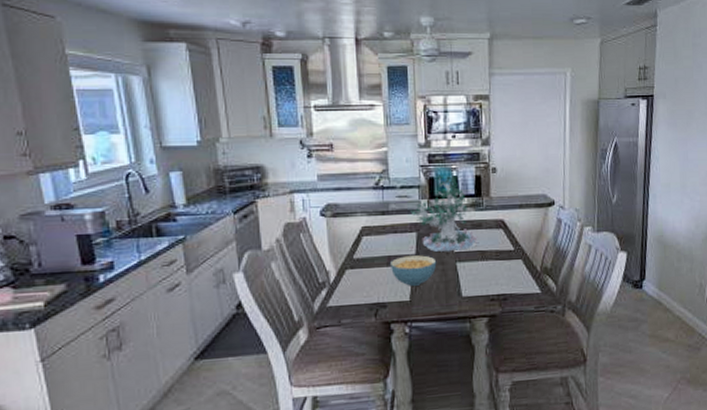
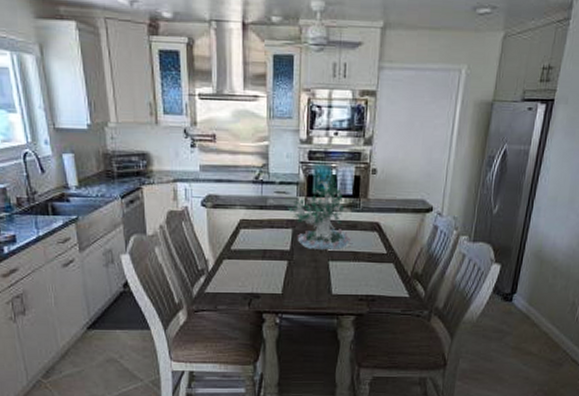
cereal bowl: present [389,255,437,286] -> none [264,251,310,280]

